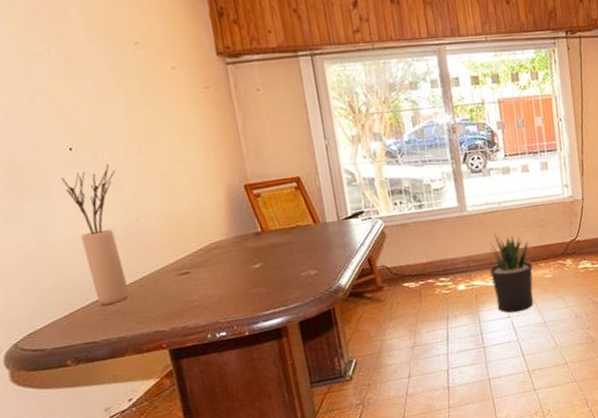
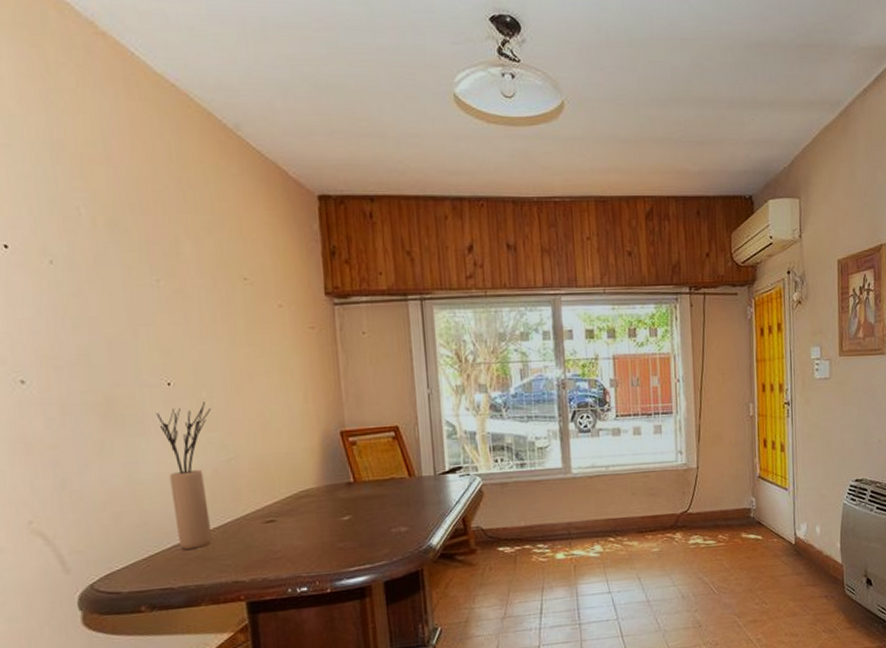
planter: present [490,233,534,313] -> none [592,499,639,588]

